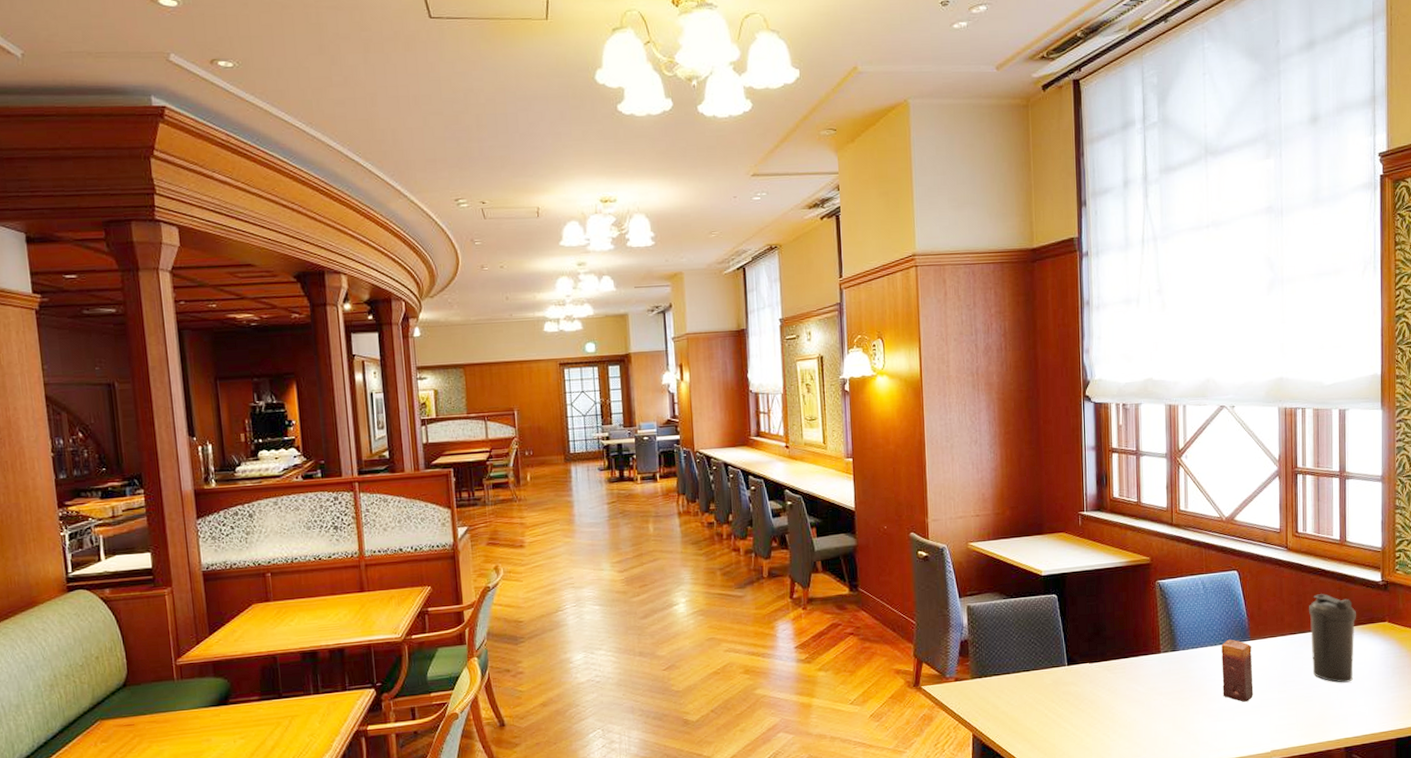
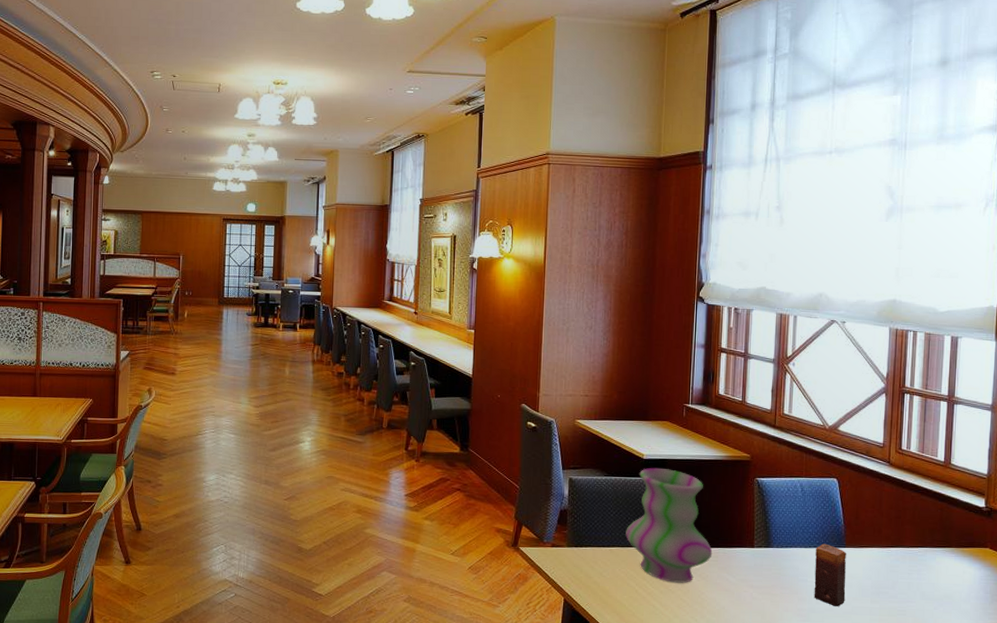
vase: none [1030,582,1120,701] -> present [625,467,713,583]
water bottle: present [1309,594,1356,683] -> none [907,512,957,602]

